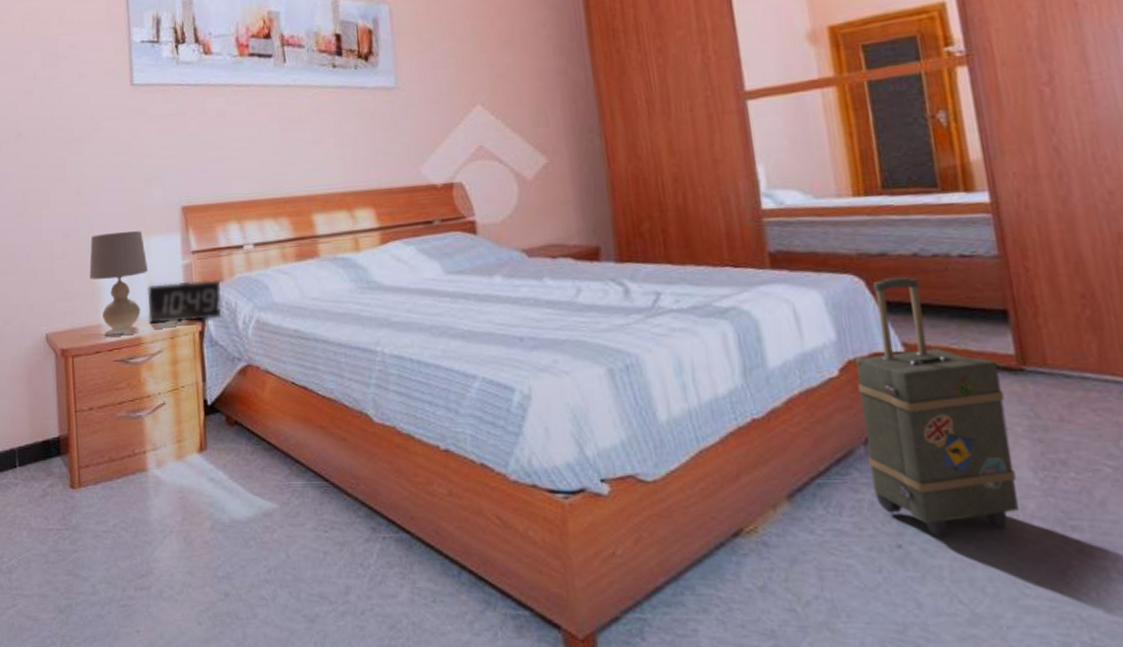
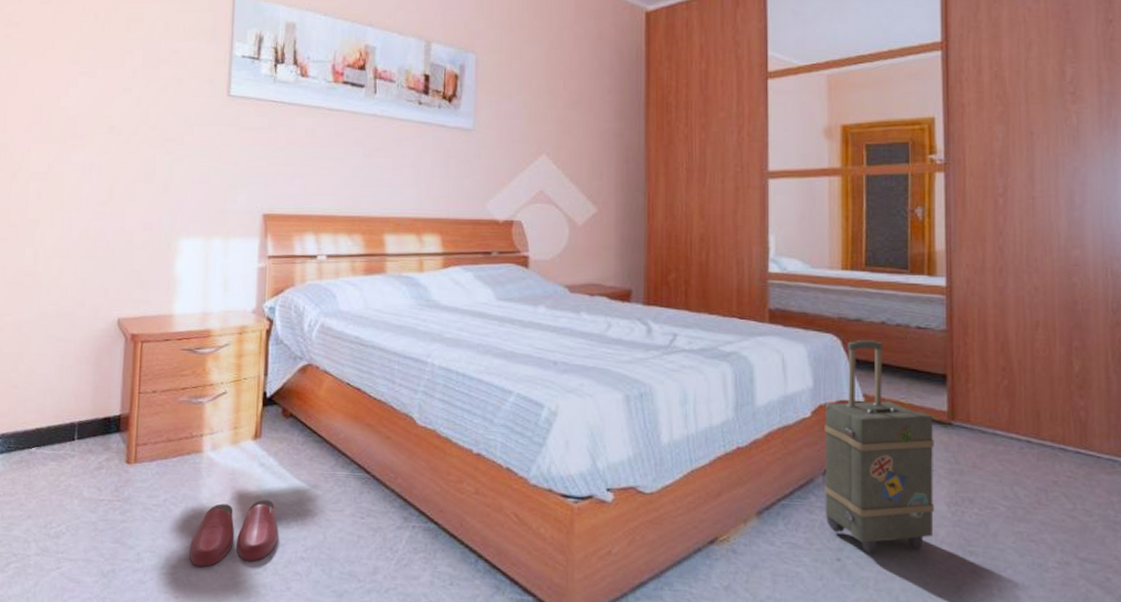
table lamp: present [89,230,148,331] -> none [167,230,224,322]
slippers: none [145,518,238,597] -> present [189,500,279,568]
alarm clock: present [147,279,222,324] -> none [220,282,291,320]

